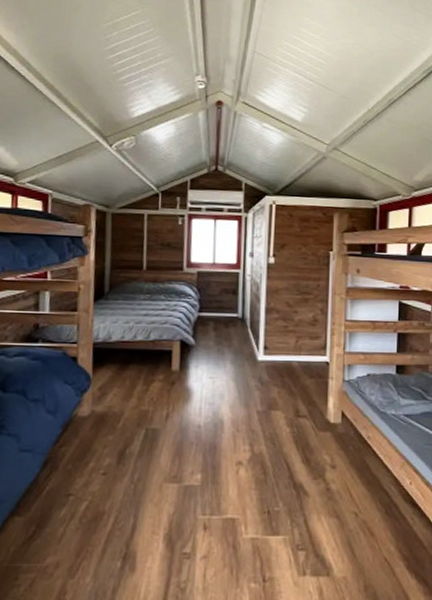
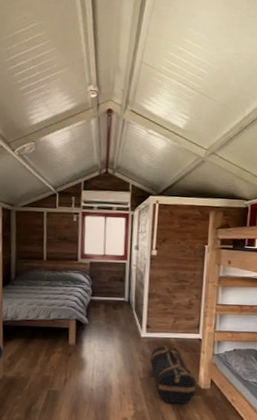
duffel bag: none [268,370,324,444] -> present [149,345,196,405]

